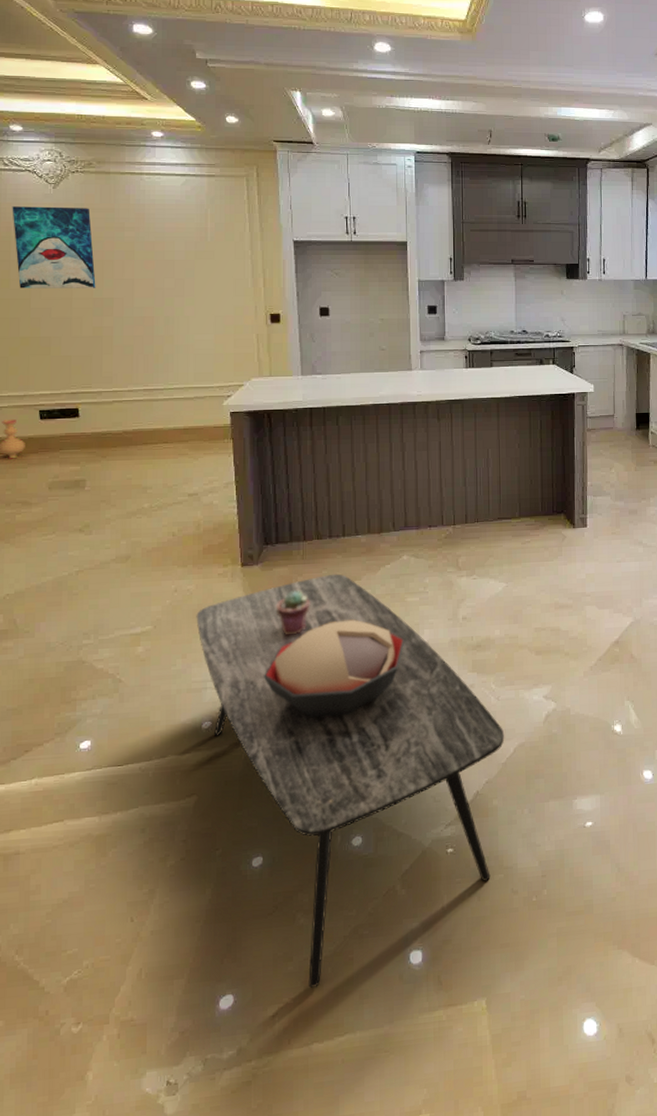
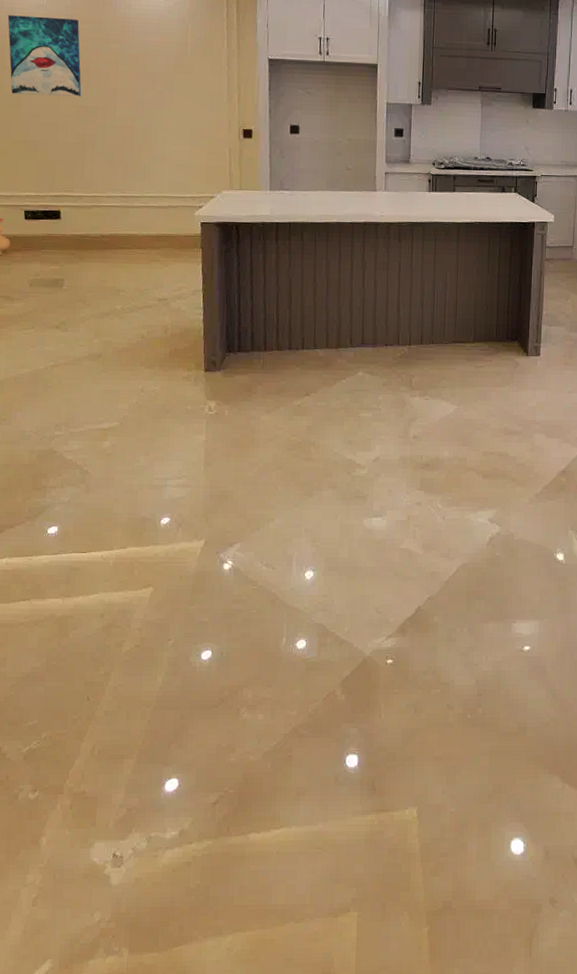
coffee table: present [196,573,505,988] -> none [160,385,449,780]
decorative bowl: present [263,619,405,718] -> none [220,430,357,523]
potted succulent: present [277,591,309,635] -> none [236,399,267,441]

